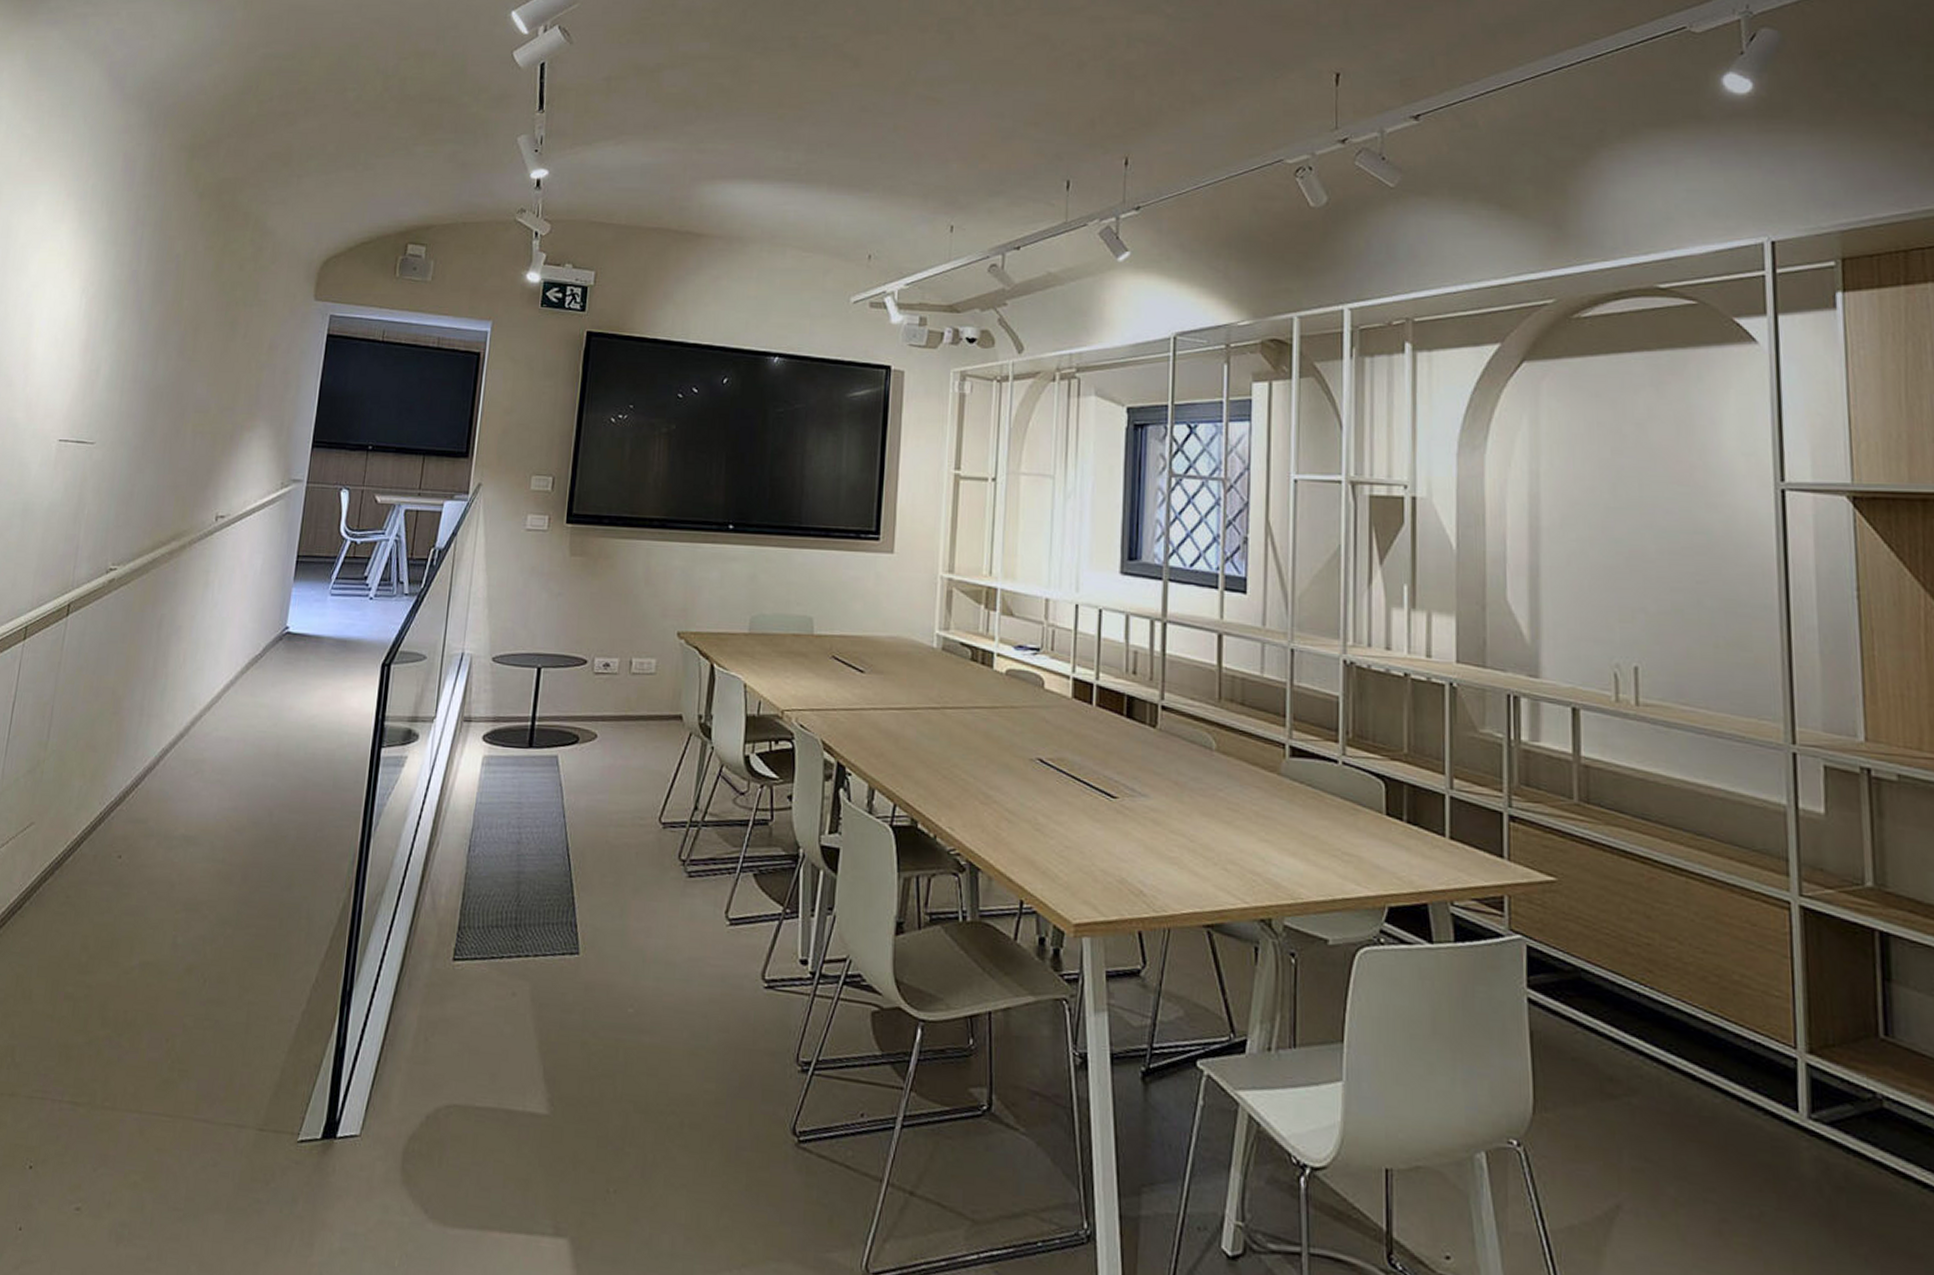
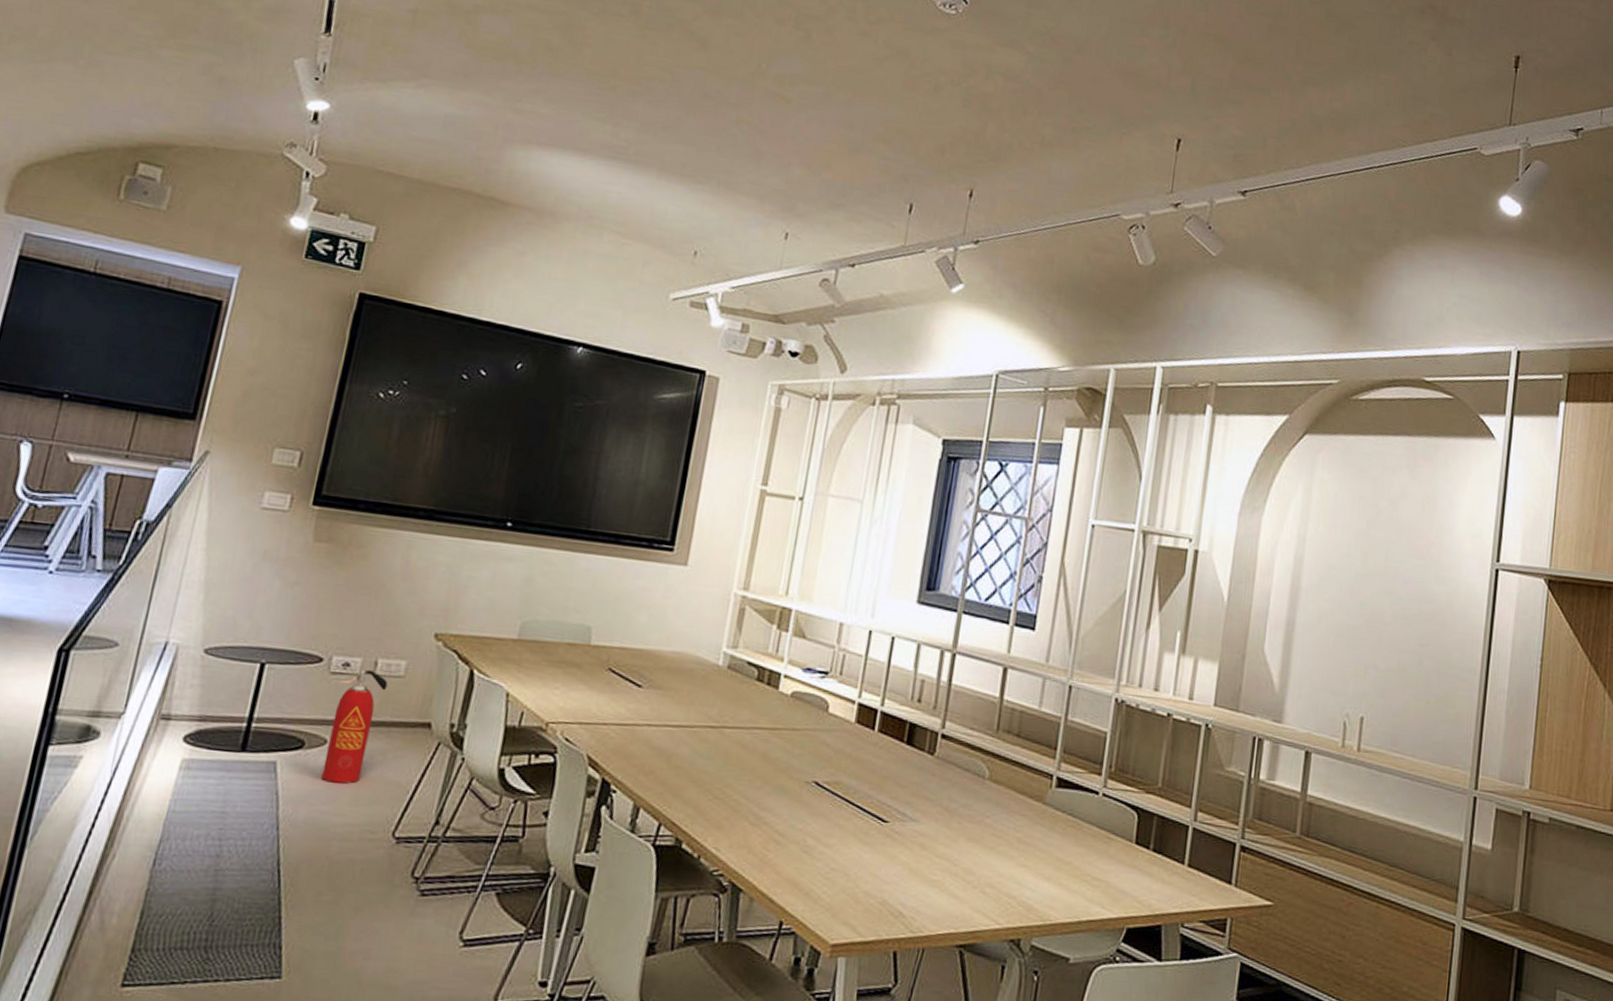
fire extinguisher: none [595,669,642,774] -> present [321,670,388,784]

